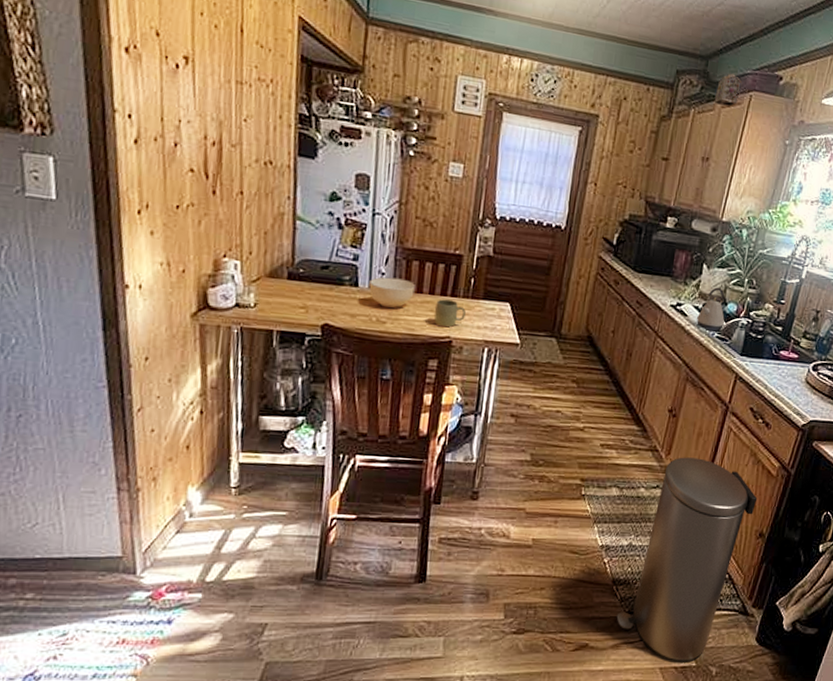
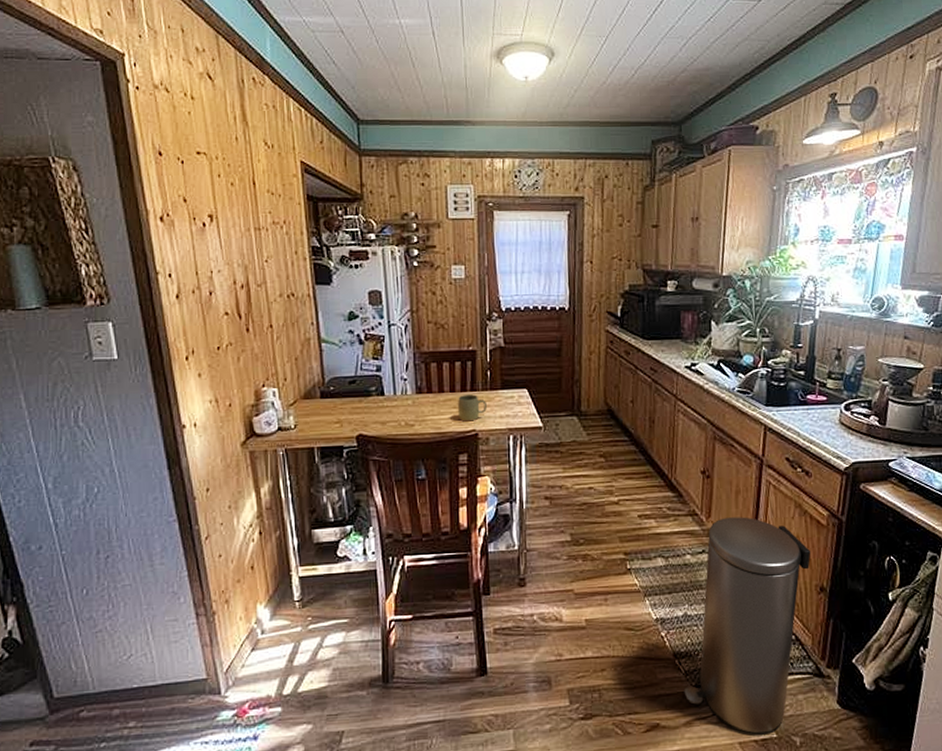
bowl: present [369,277,415,309] -> none [394,381,436,412]
kettle: present [696,287,725,332] -> none [714,341,744,386]
decorative jar: present [714,73,743,107] -> none [693,133,719,165]

